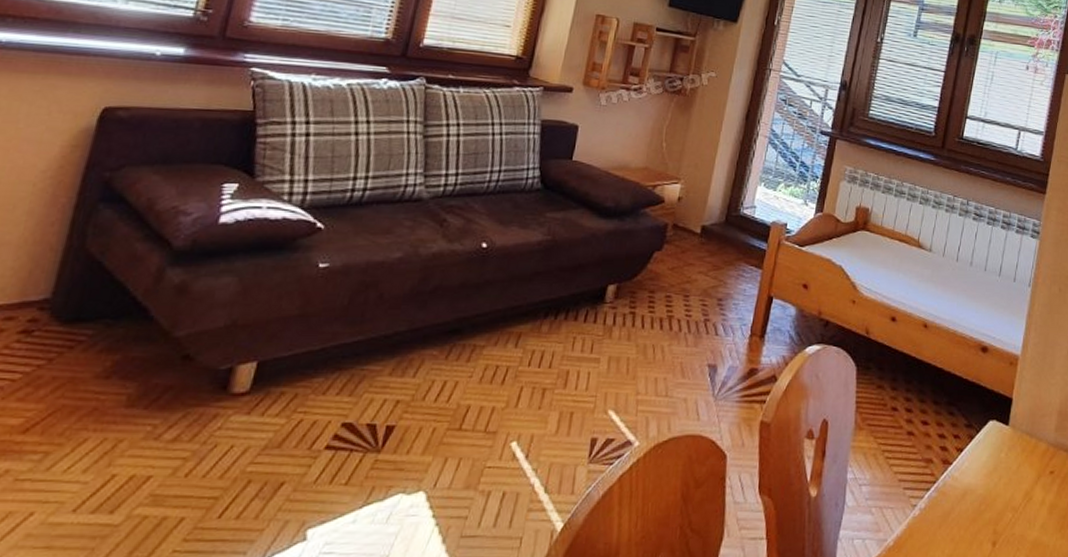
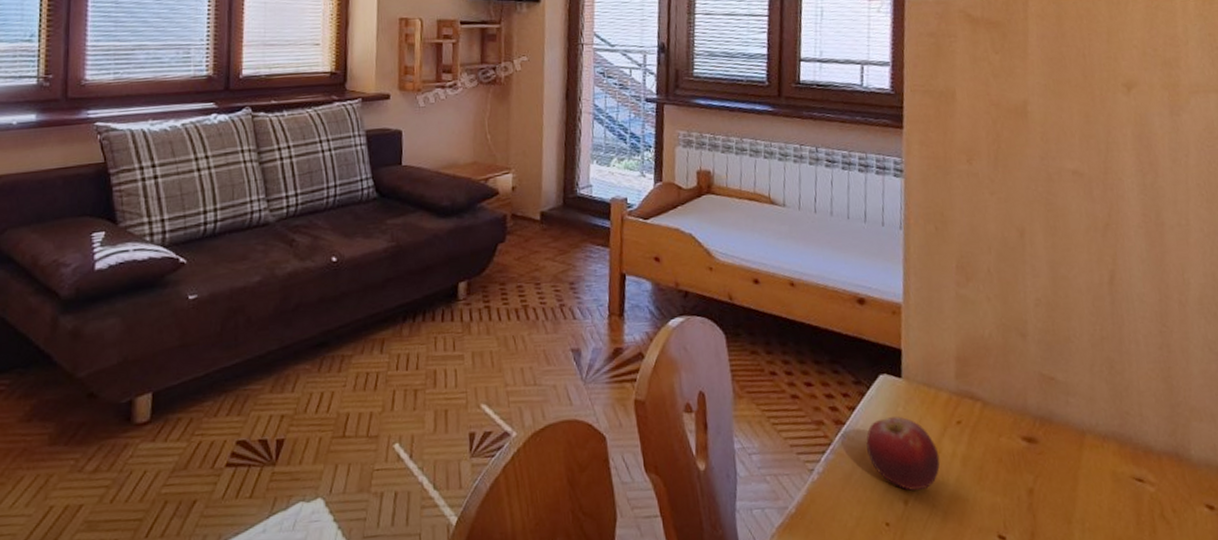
fruit: none [967,462,1030,533] -> present [866,416,941,491]

